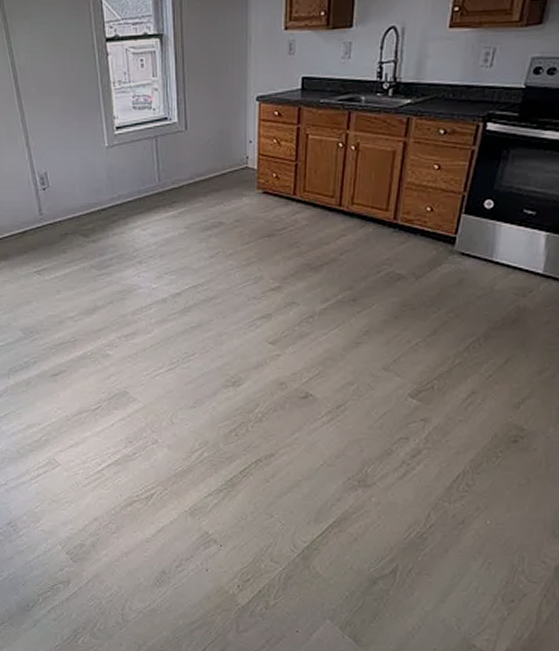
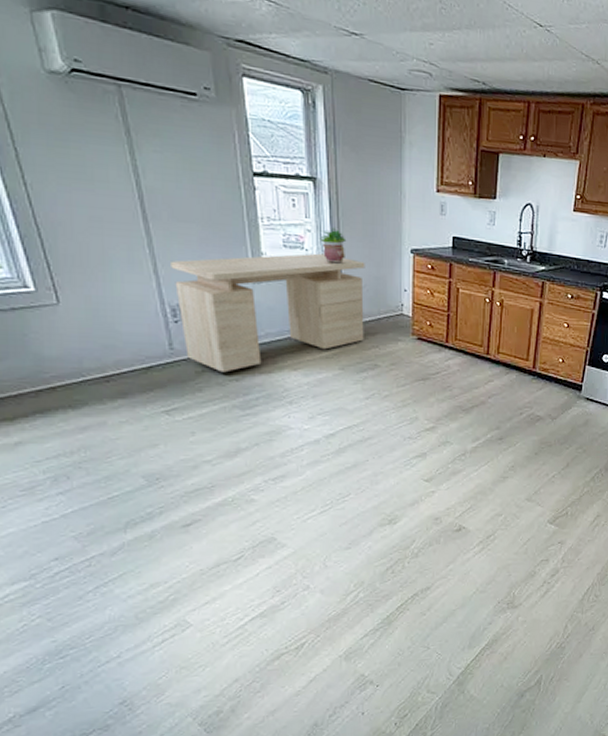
desk: none [39,111,210,235] -> present [171,253,365,373]
potted plant: none [166,82,192,120] -> present [320,227,347,264]

